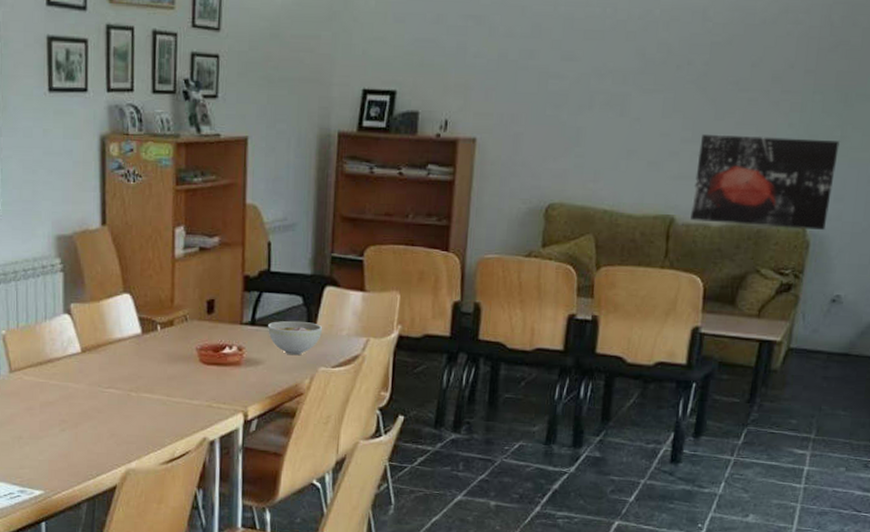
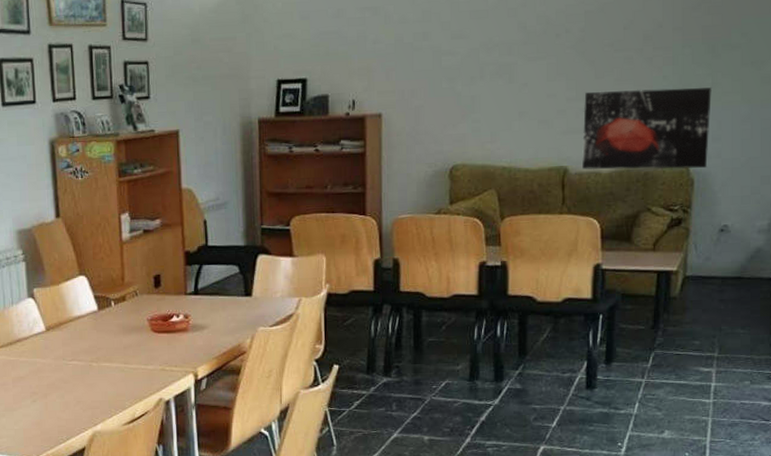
bowl: present [268,321,322,356] -> none [210,288,258,319]

